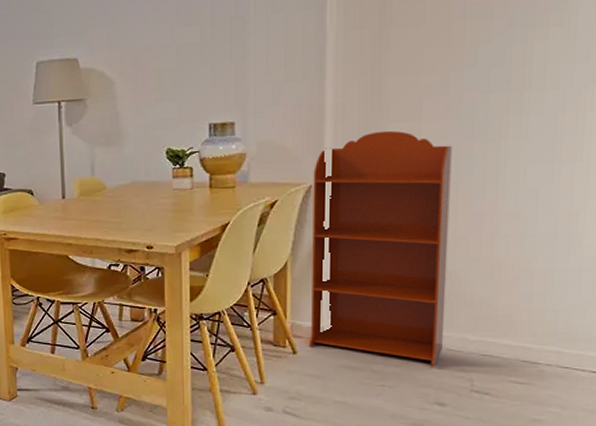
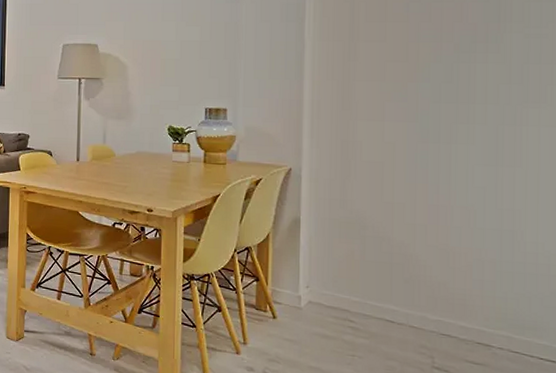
bookcase: present [308,130,452,368] -> none [287,127,411,342]

